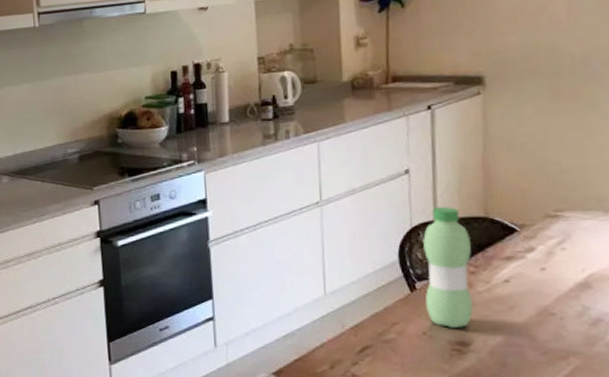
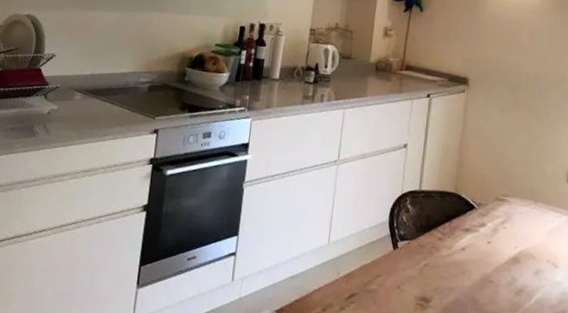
water bottle: present [423,207,474,329] -> none [403,179,443,286]

